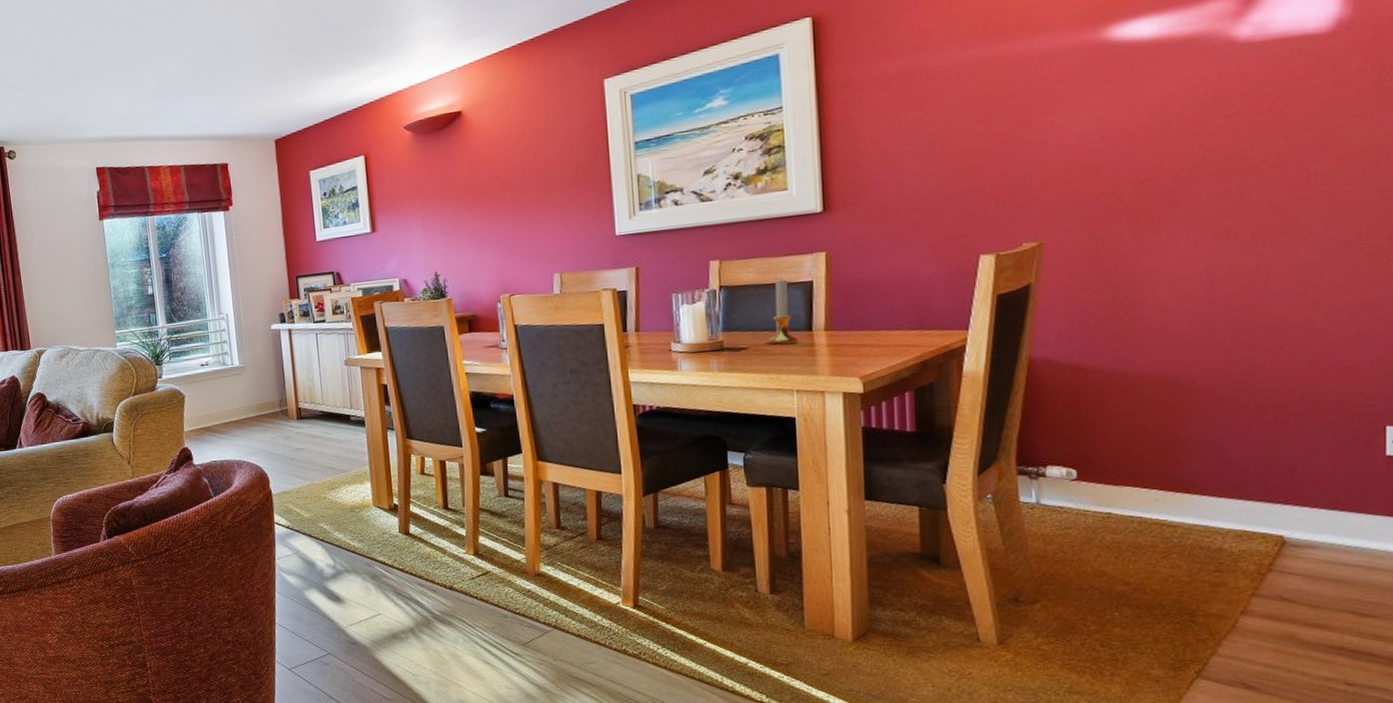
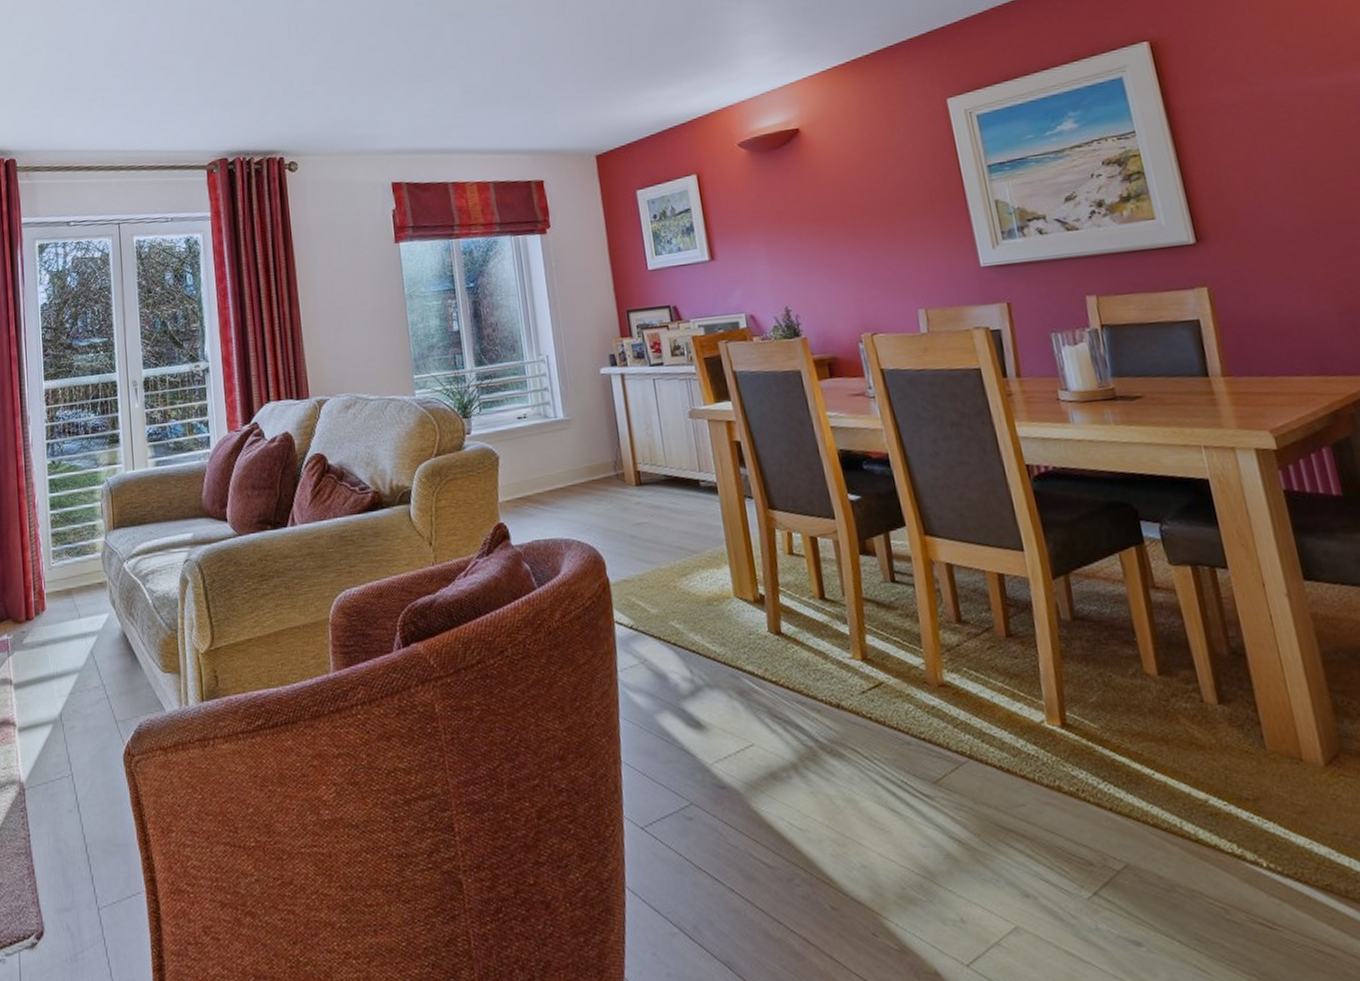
candle holder: present [767,278,798,345] -> none [1159,316,1196,393]

